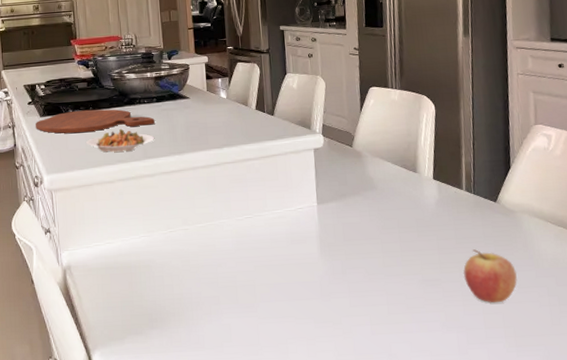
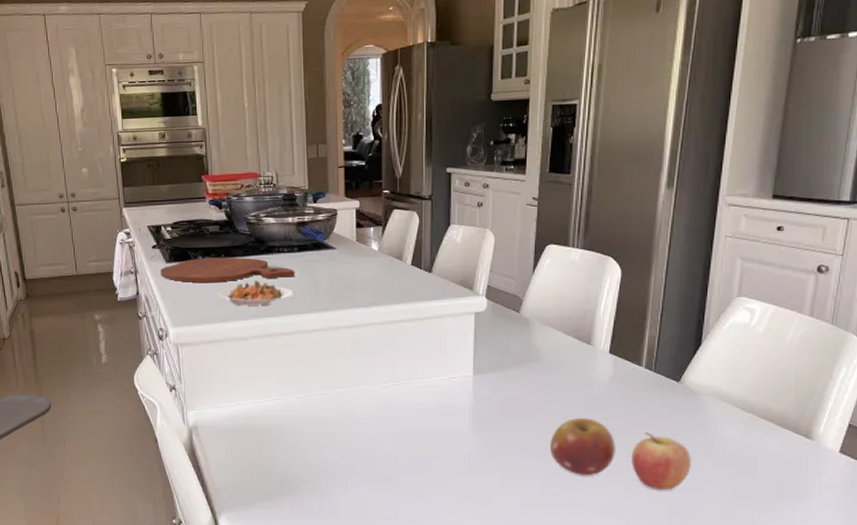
fruit: none [390,239,450,293] -> present [549,418,615,475]

